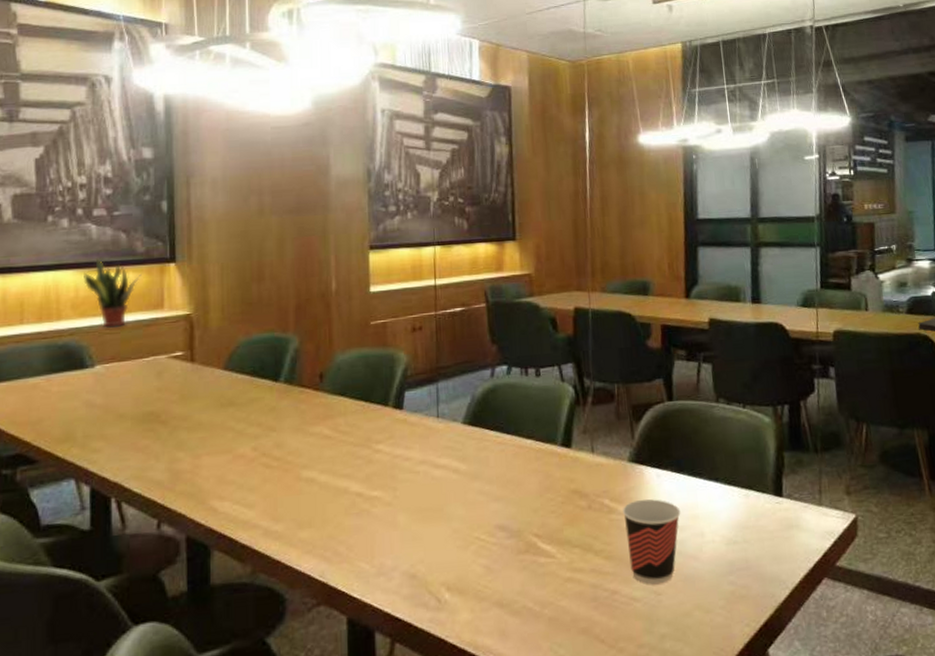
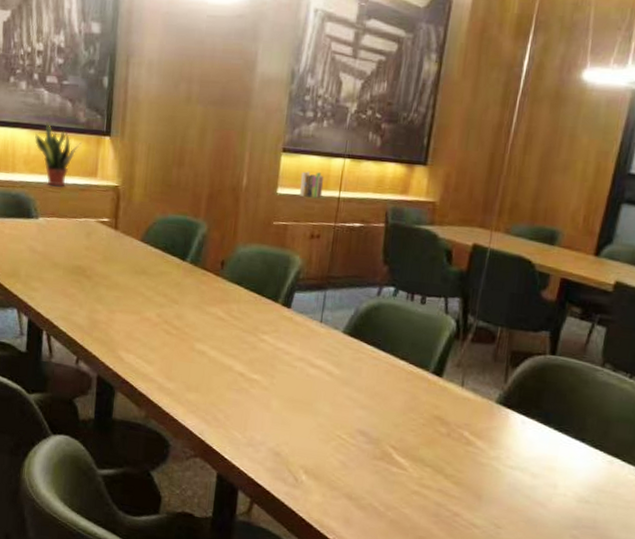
books: none [392,264,418,291] -> present [300,171,324,199]
cup: present [623,499,681,585] -> none [476,439,539,519]

